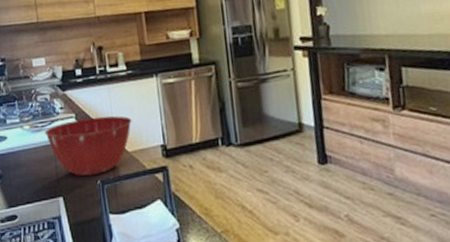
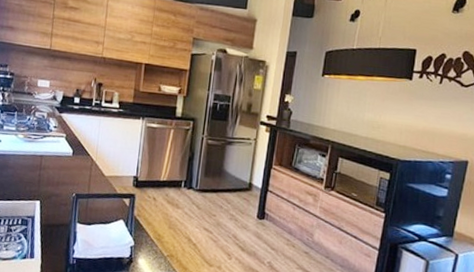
mixing bowl: present [45,116,132,177] -> none [36,139,114,189]

